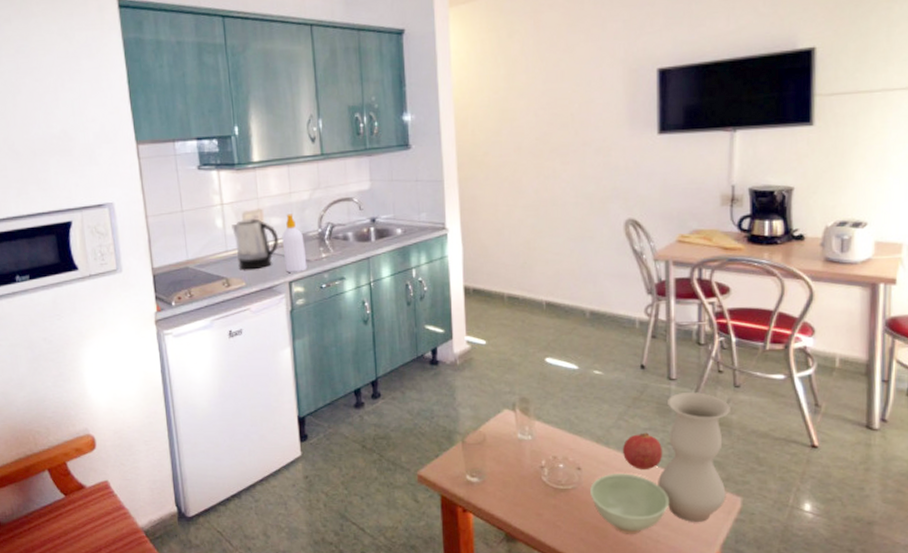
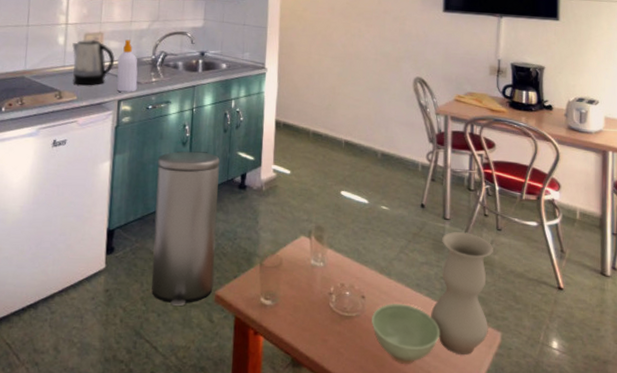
pedal bin: none [340,328,415,489] -> present [151,150,220,307]
fruit: present [622,432,663,469] -> none [401,266,437,301]

